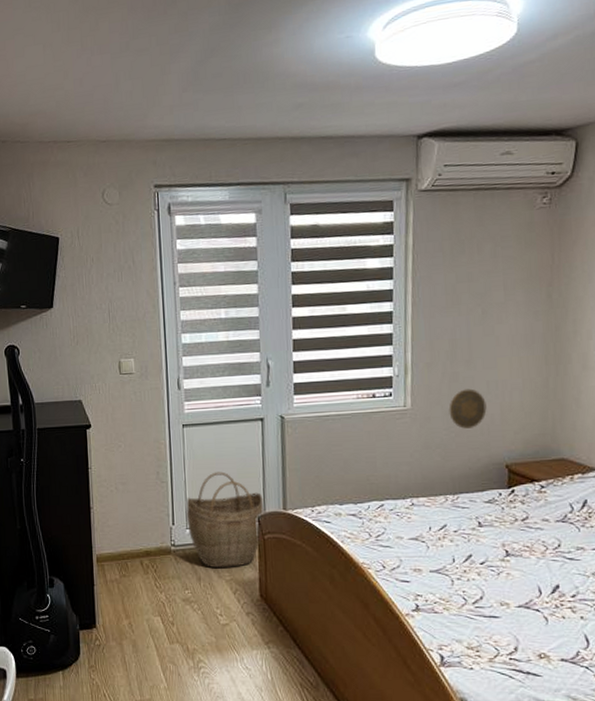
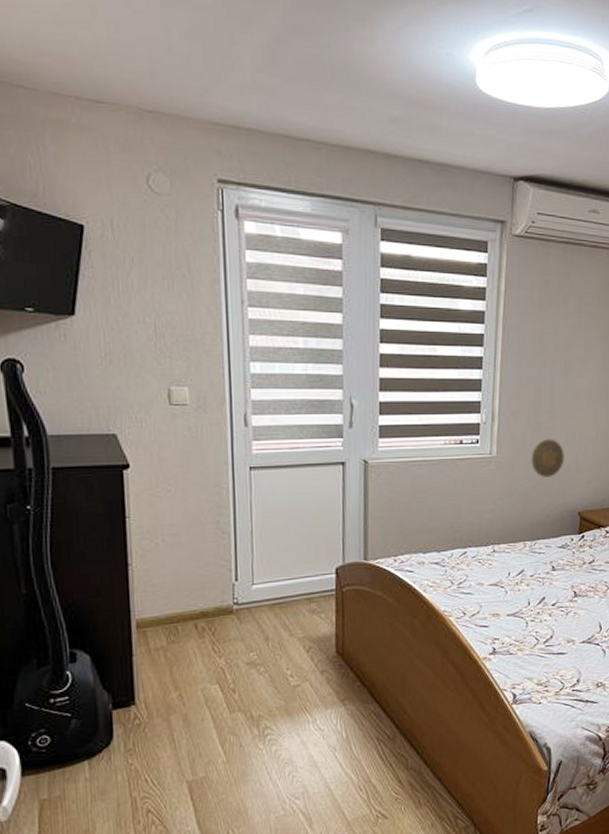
woven basket: present [186,471,265,569] -> none [253,520,343,626]

